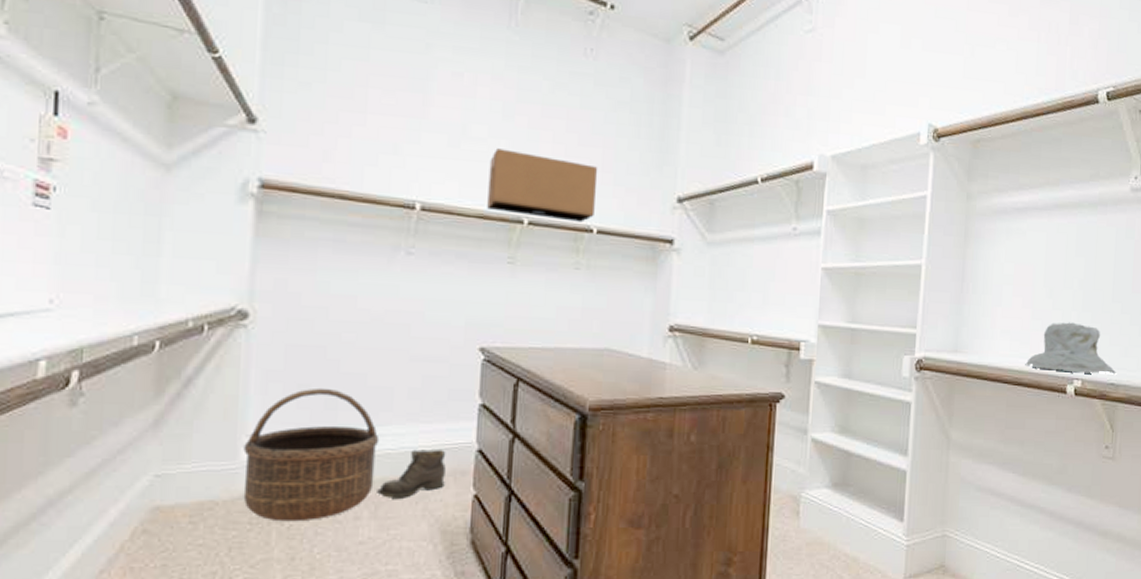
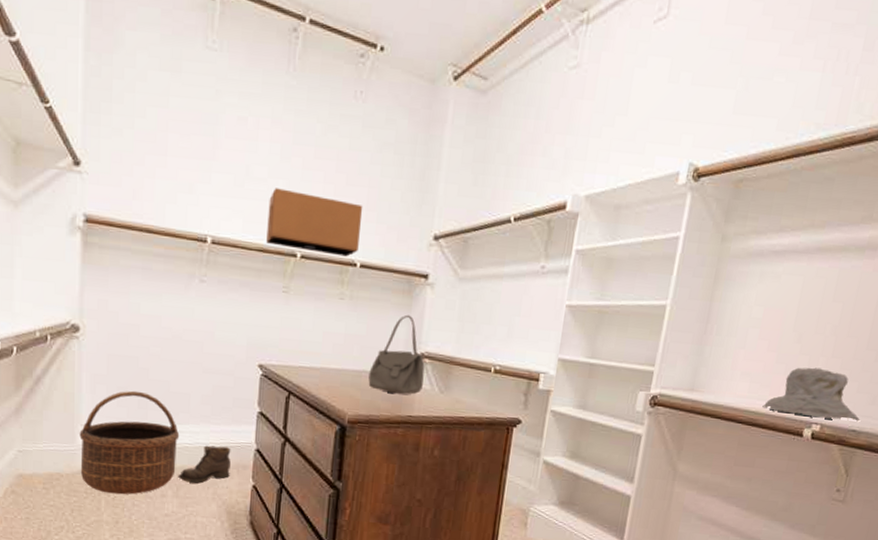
handbag: none [611,284,675,374] -> present [368,314,425,395]

